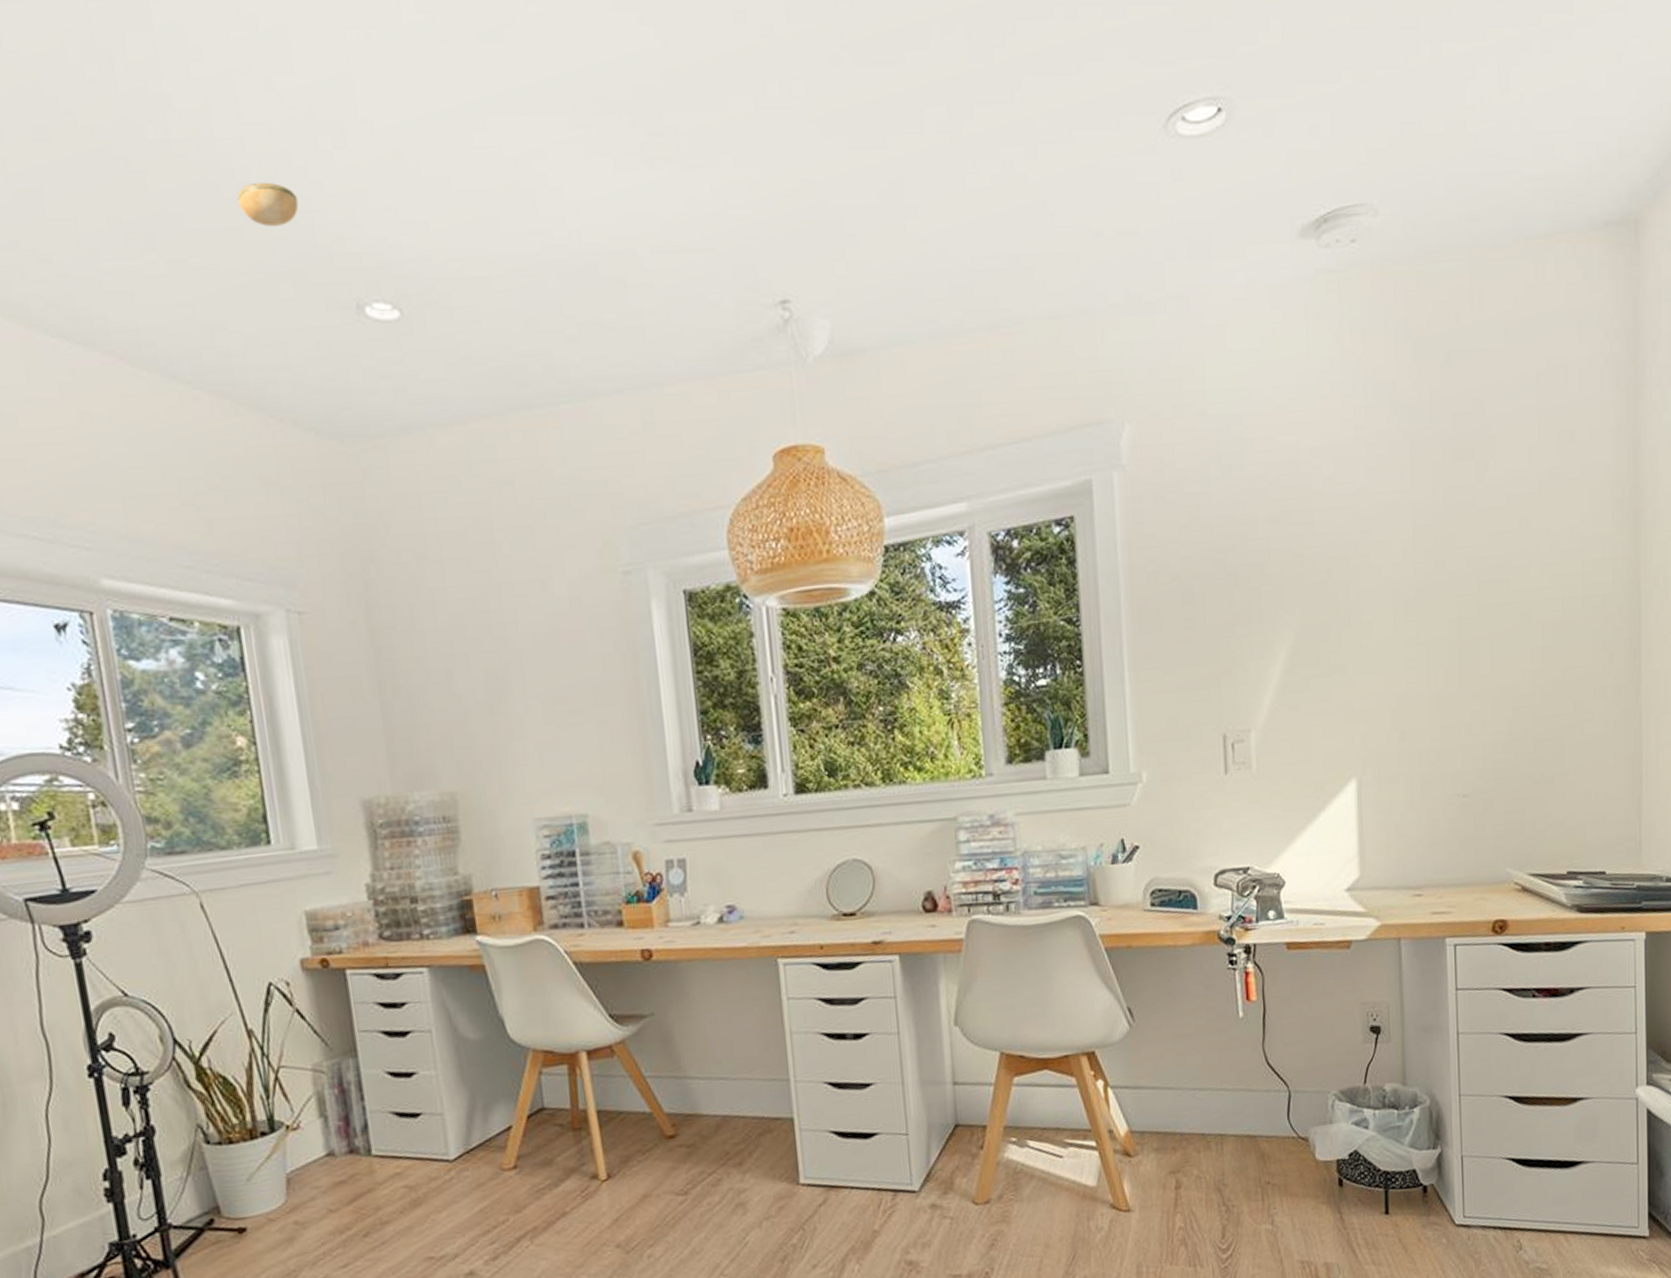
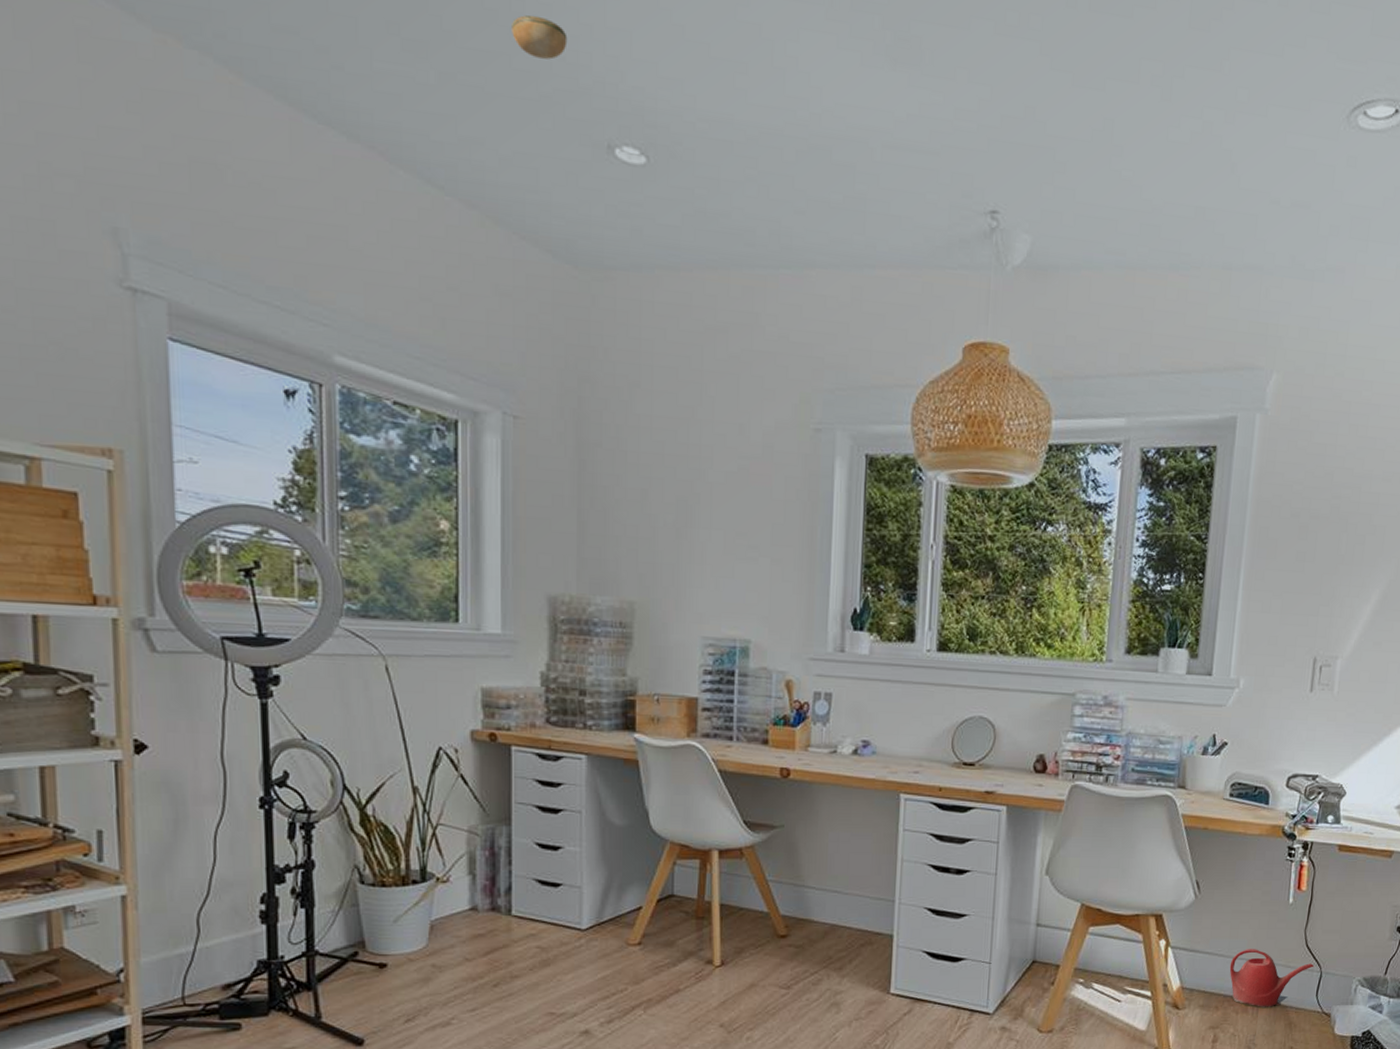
watering can: none [1181,1075,1280,1142] -> present [1229,949,1315,1007]

